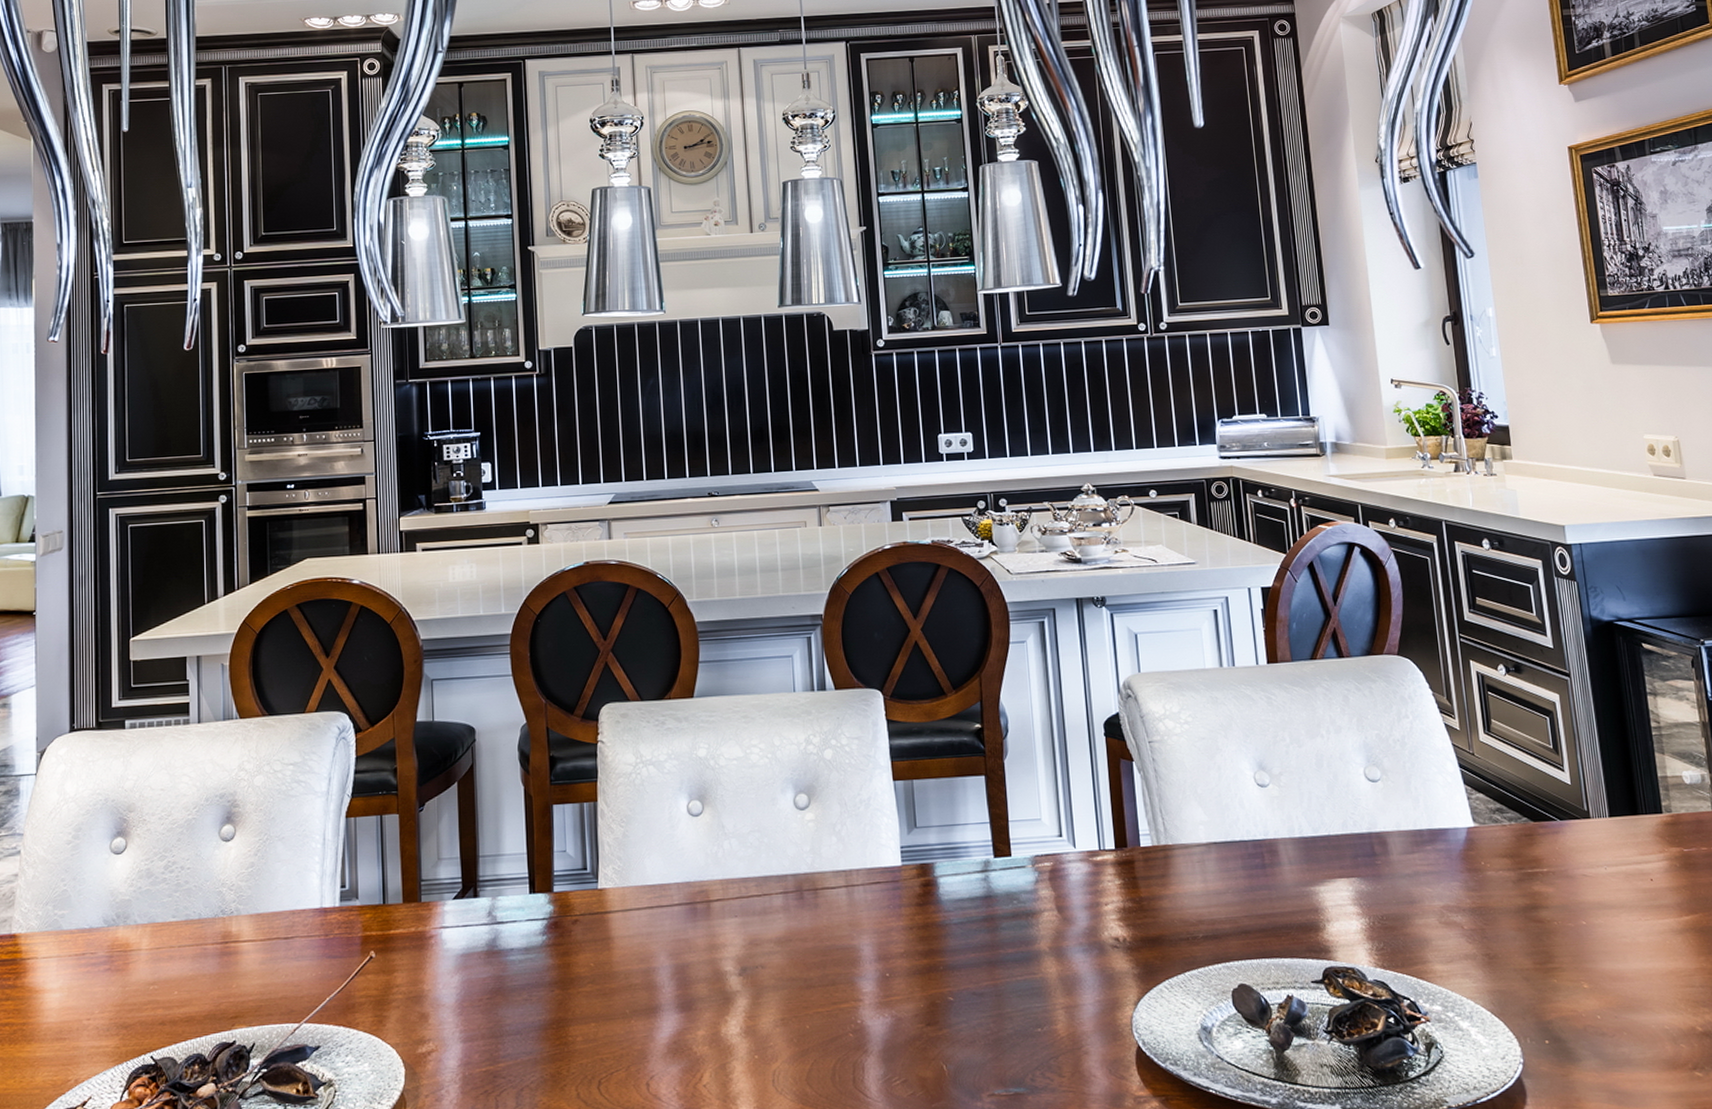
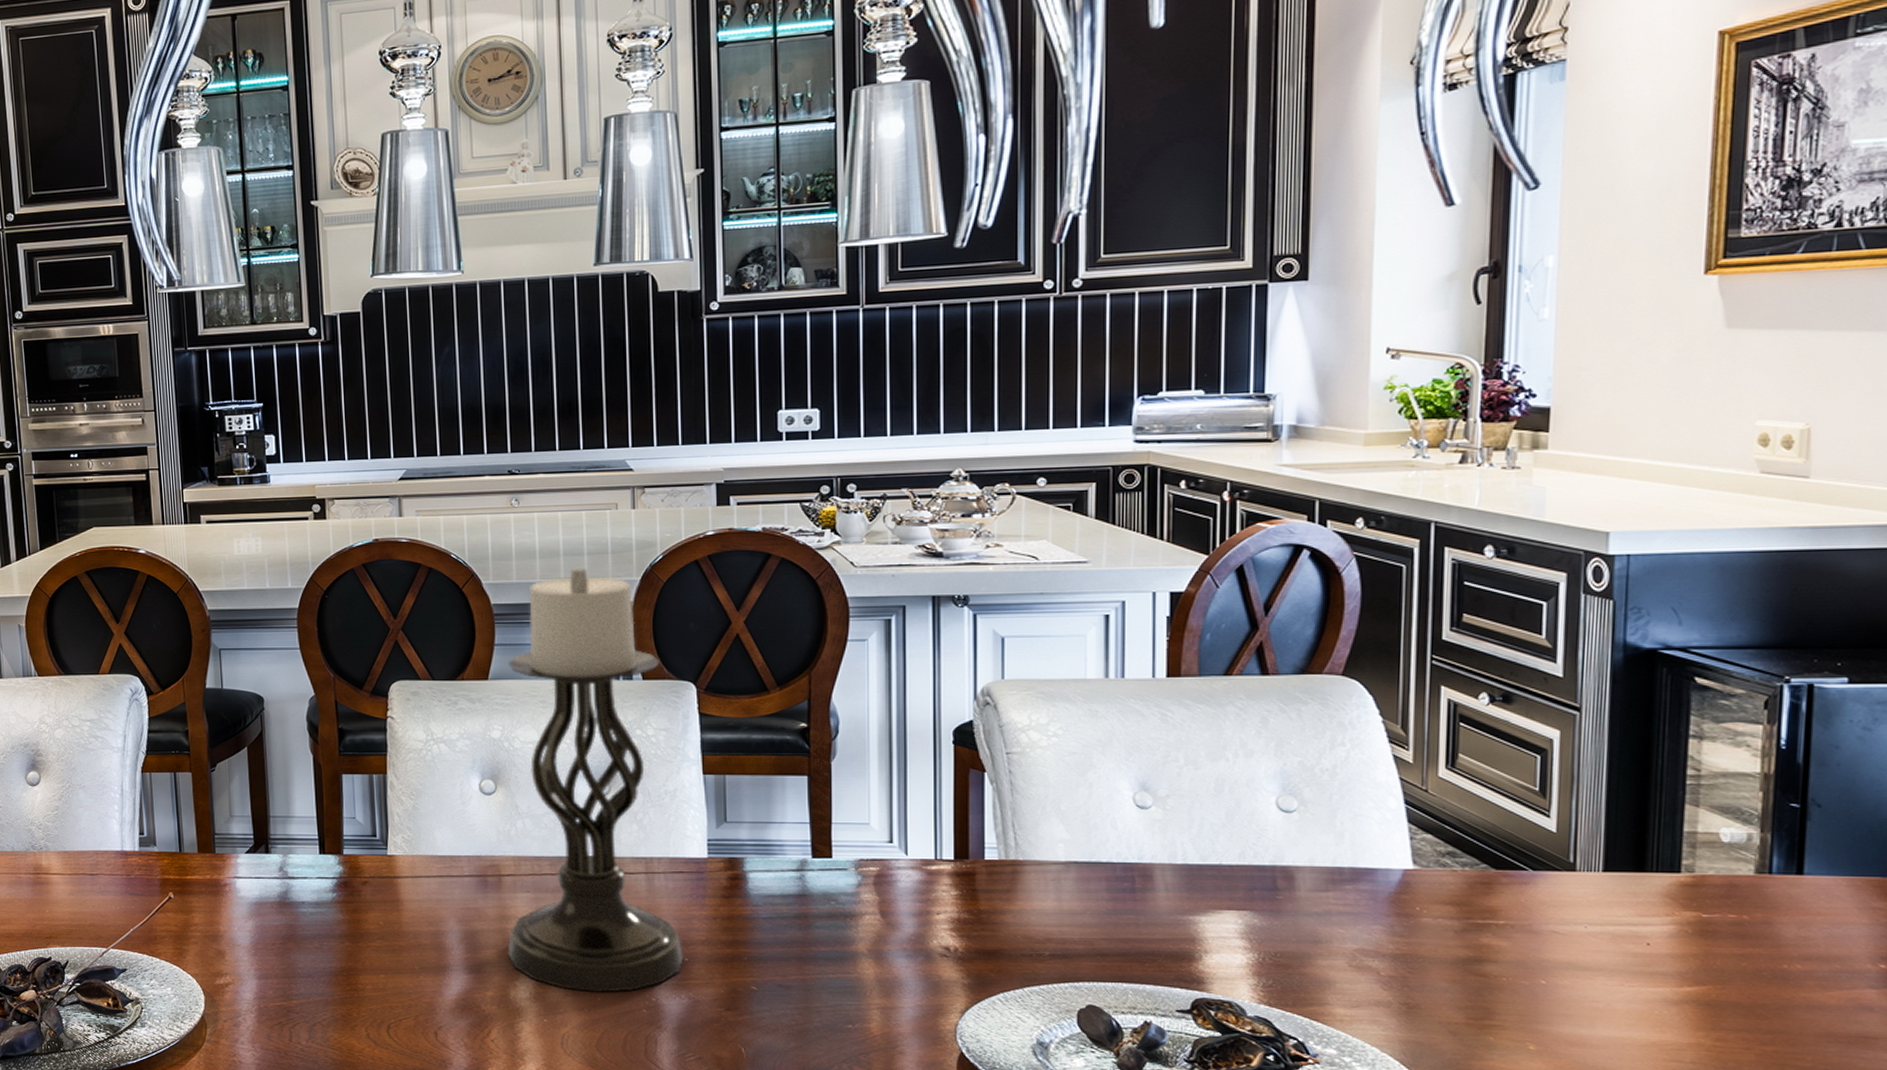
candle holder: none [712,583,885,1021] -> present [507,567,684,993]

